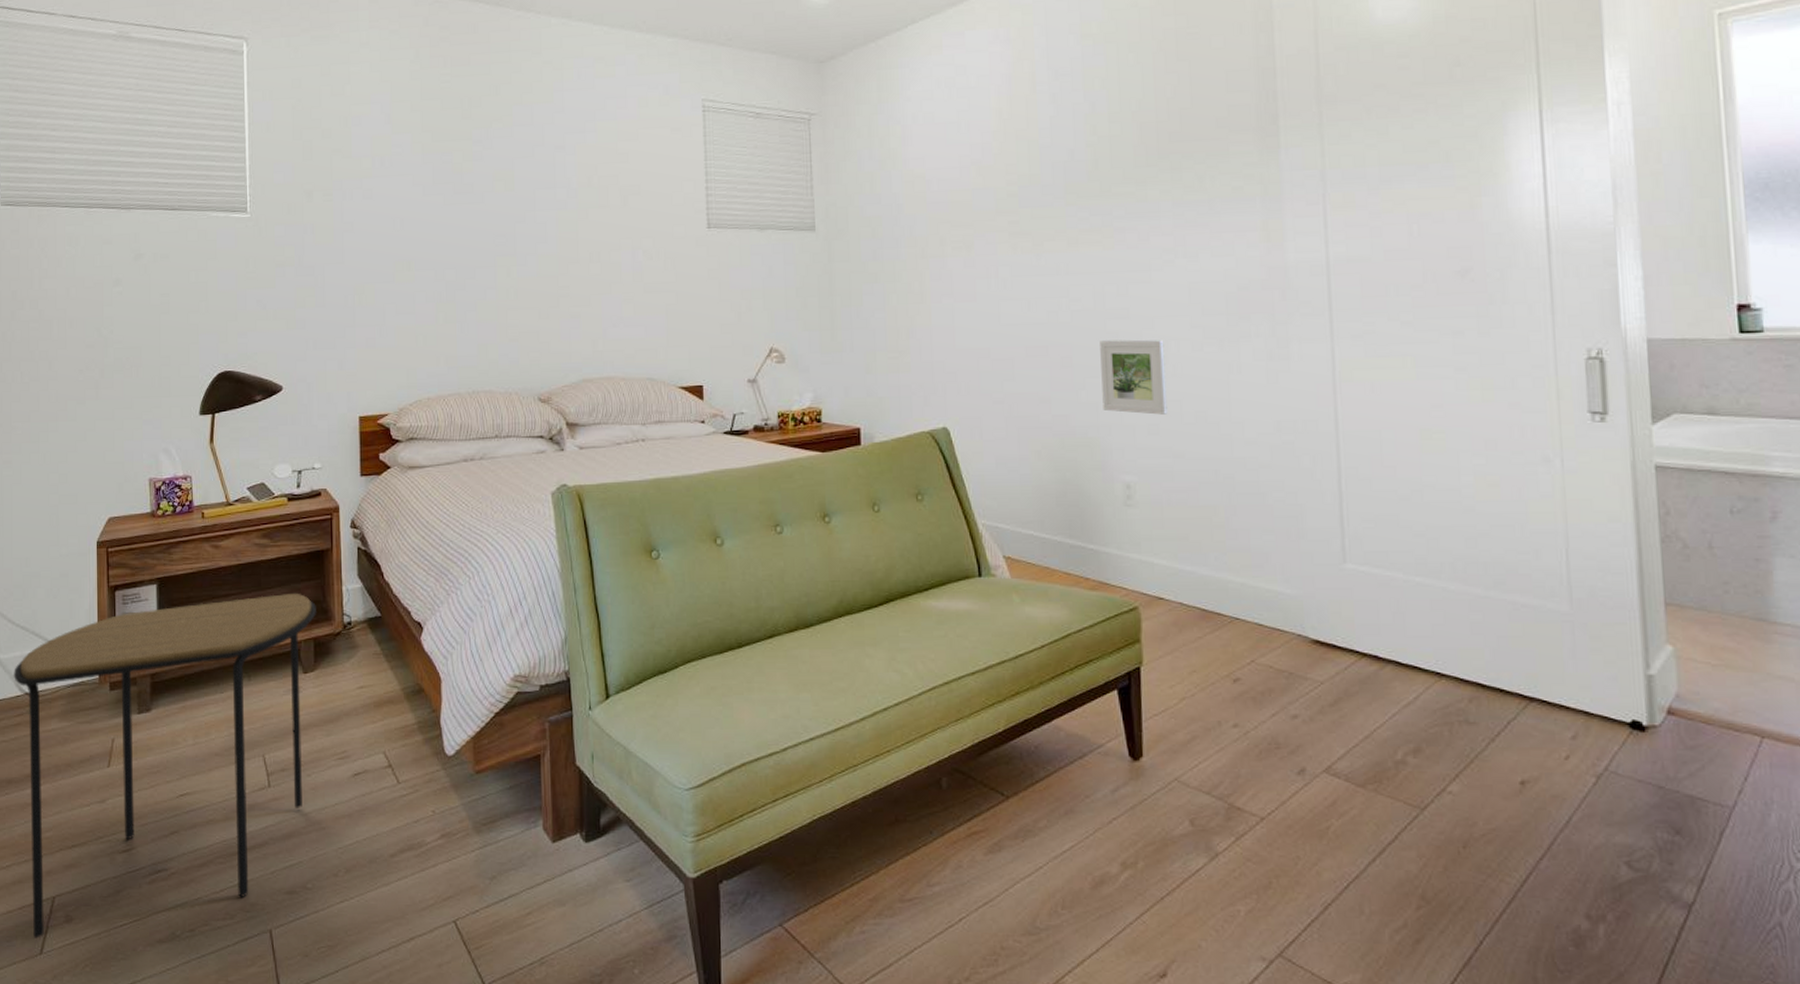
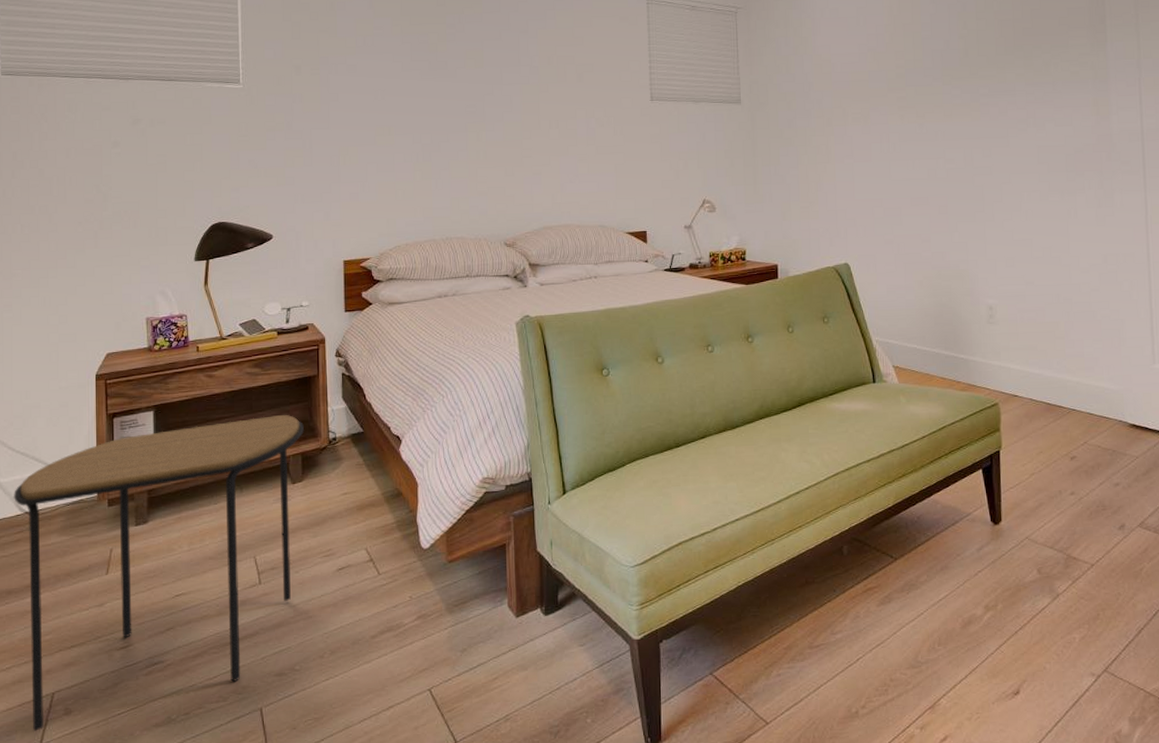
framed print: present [1100,339,1168,415] -> none [969,191,1021,251]

